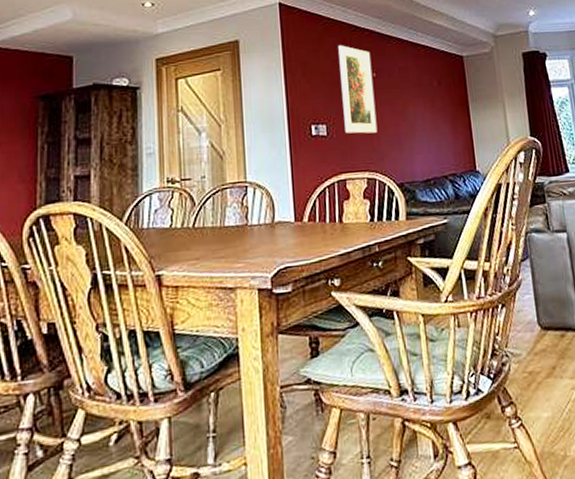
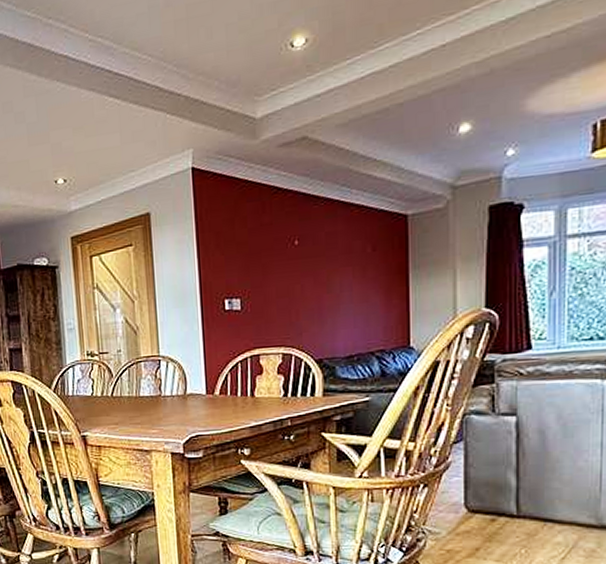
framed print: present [338,45,378,134] -> none [256,211,297,308]

